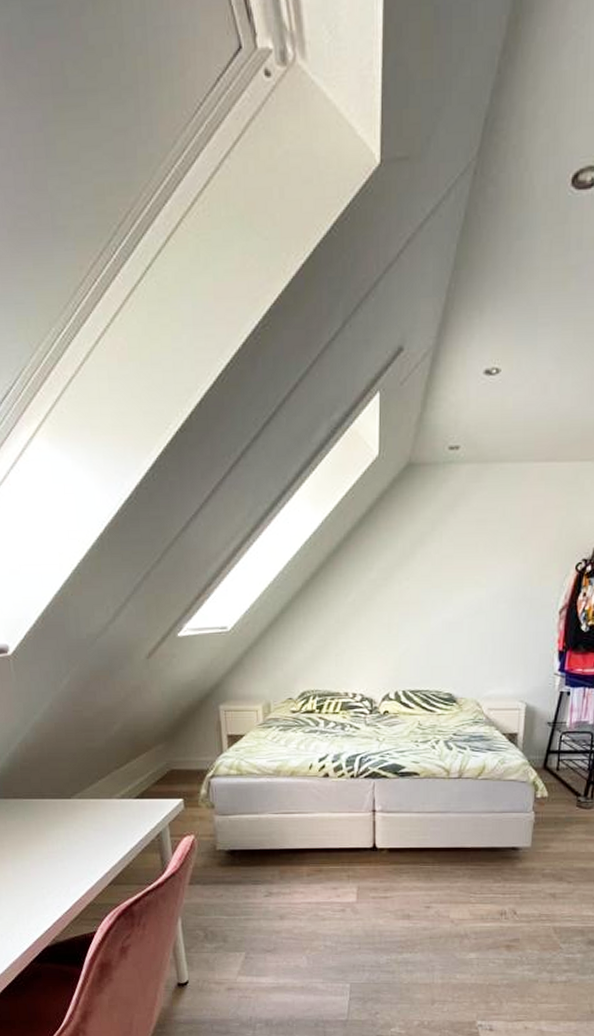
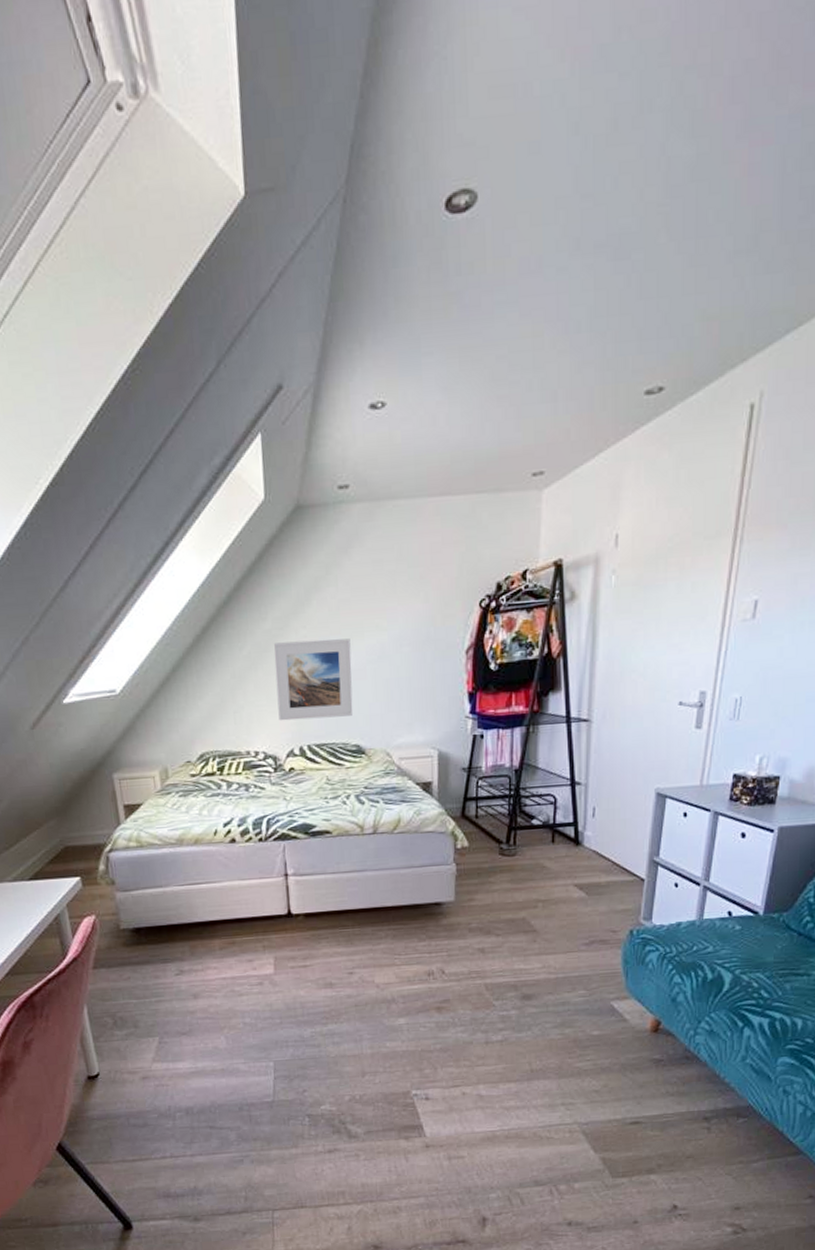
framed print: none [377,591,450,666] -> present [273,638,353,721]

